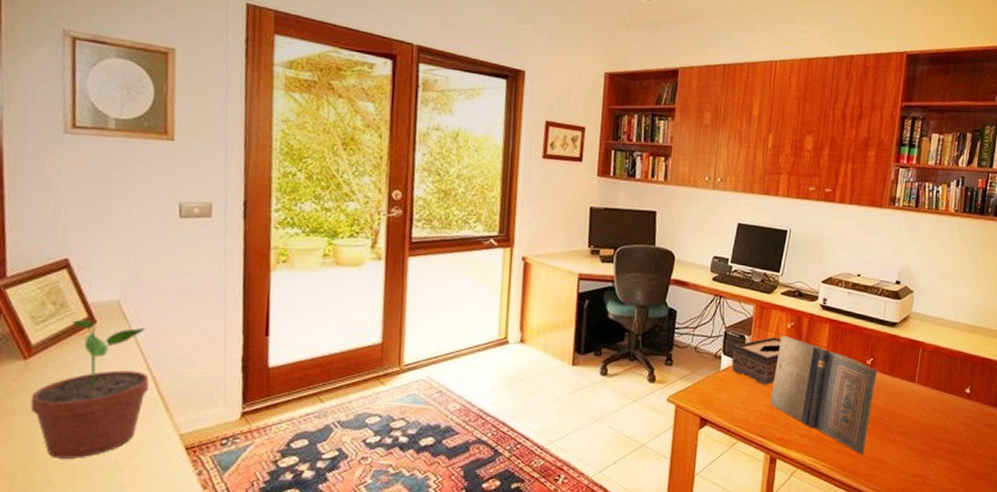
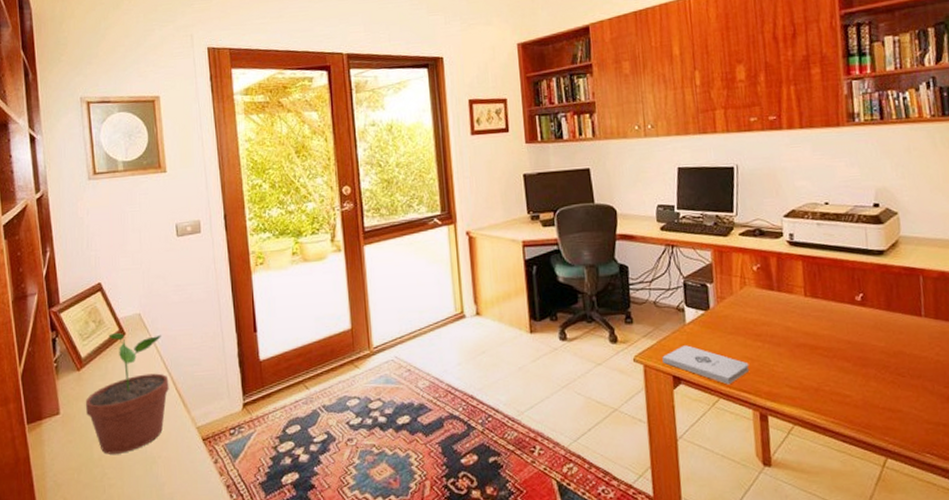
notepad: none [693,390,769,429] -> present [662,345,750,385]
tissue box: present [731,337,781,385] -> none [696,282,750,335]
book: present [769,335,878,455] -> none [747,278,874,405]

